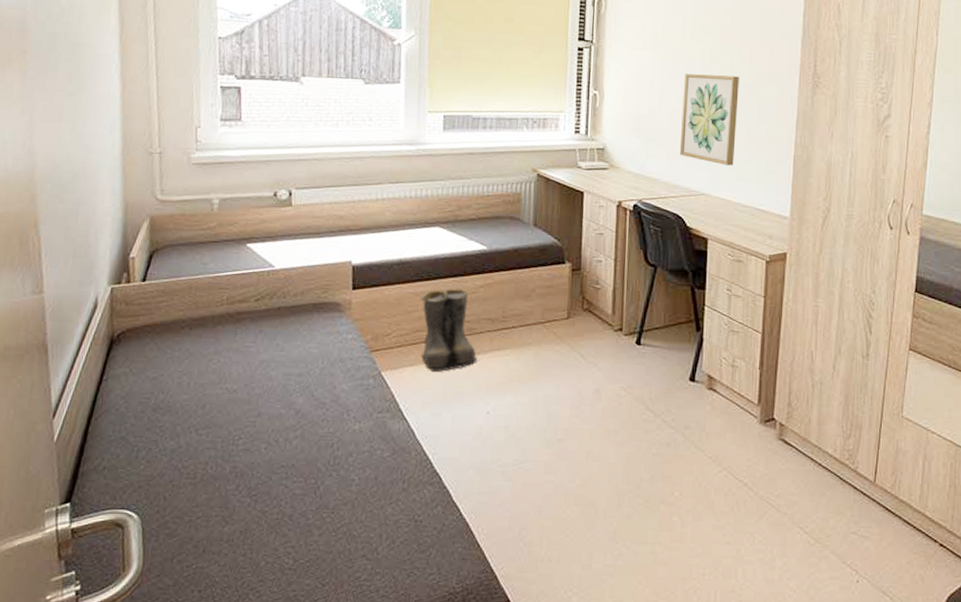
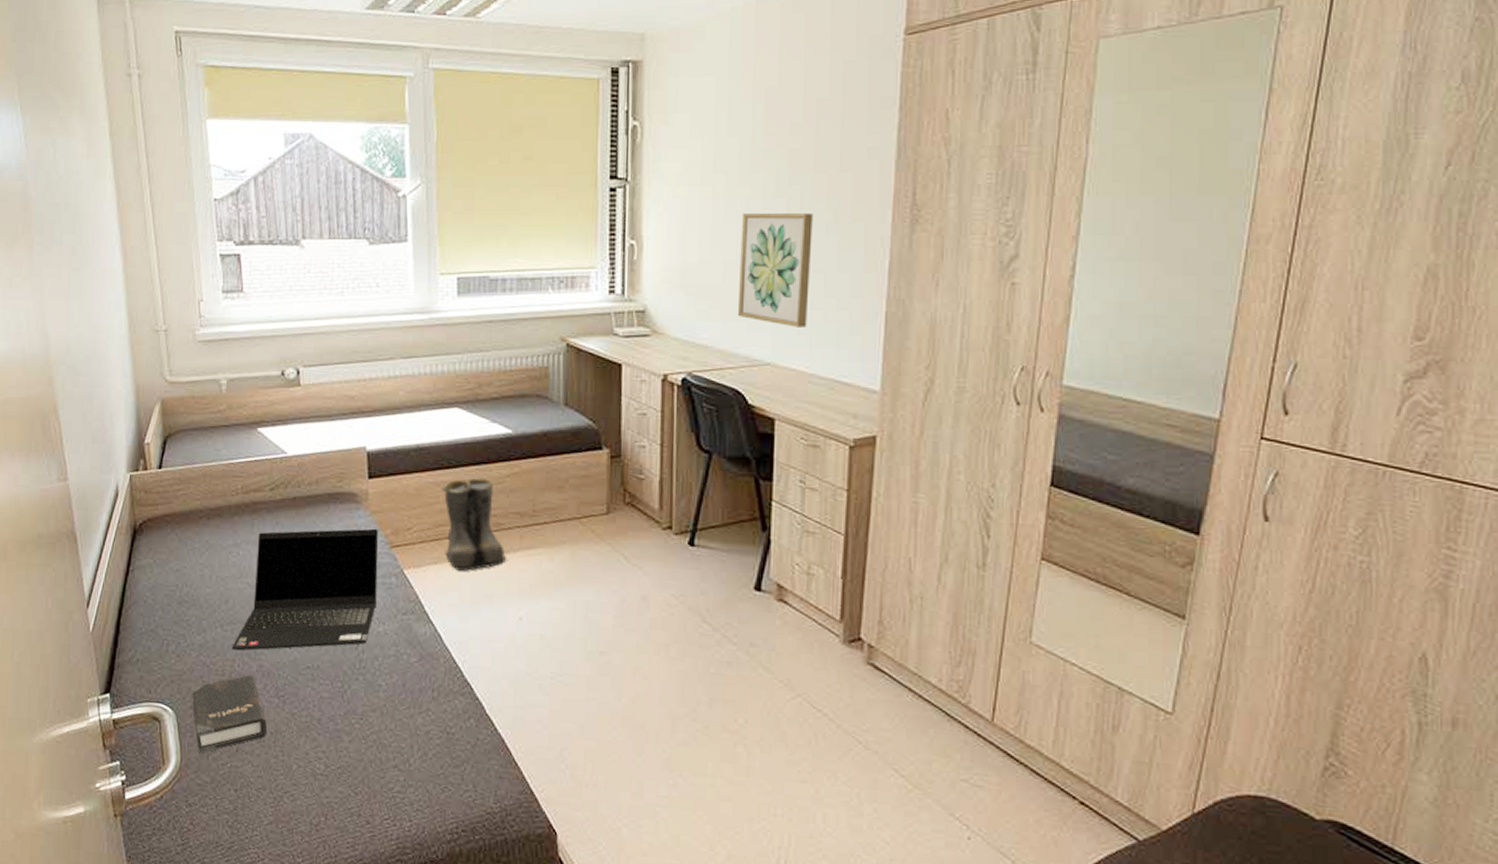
hardback book: none [159,477,237,557] -> present [191,675,267,754]
laptop computer: none [205,334,359,454] -> present [231,528,379,651]

